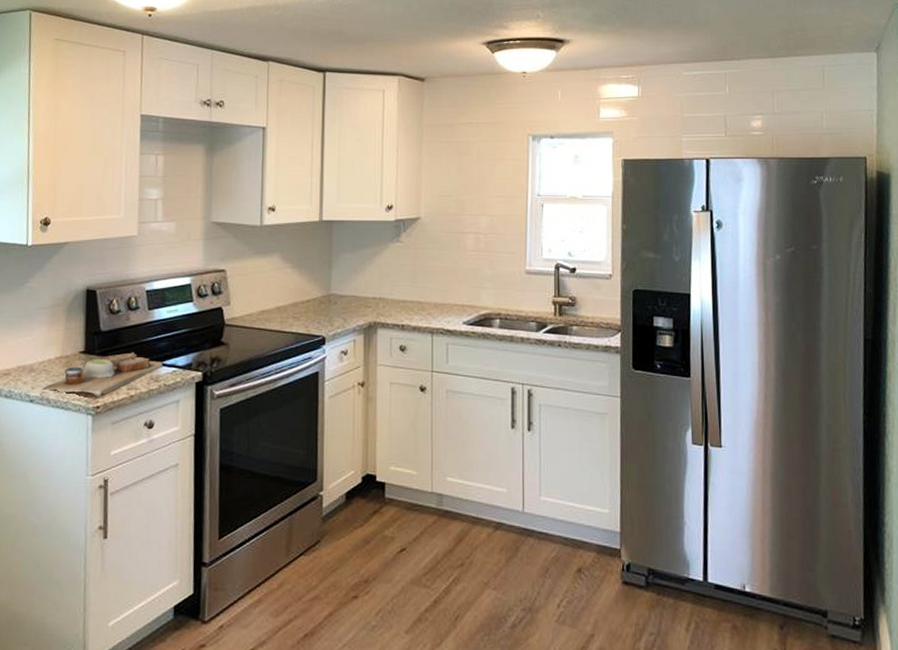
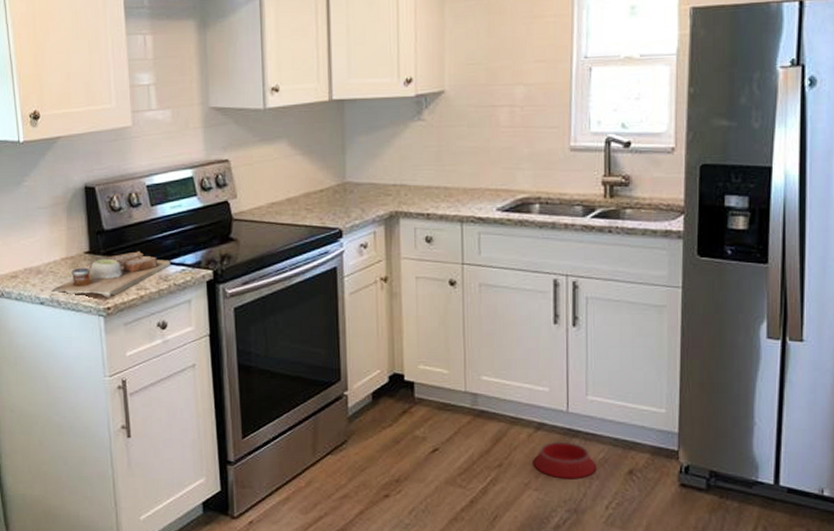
pet bowl: none [492,540,549,578] -> present [533,441,597,479]

